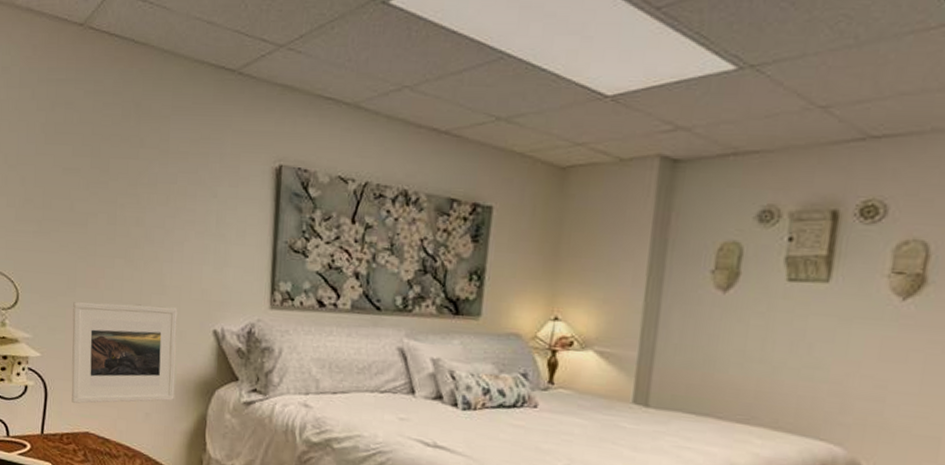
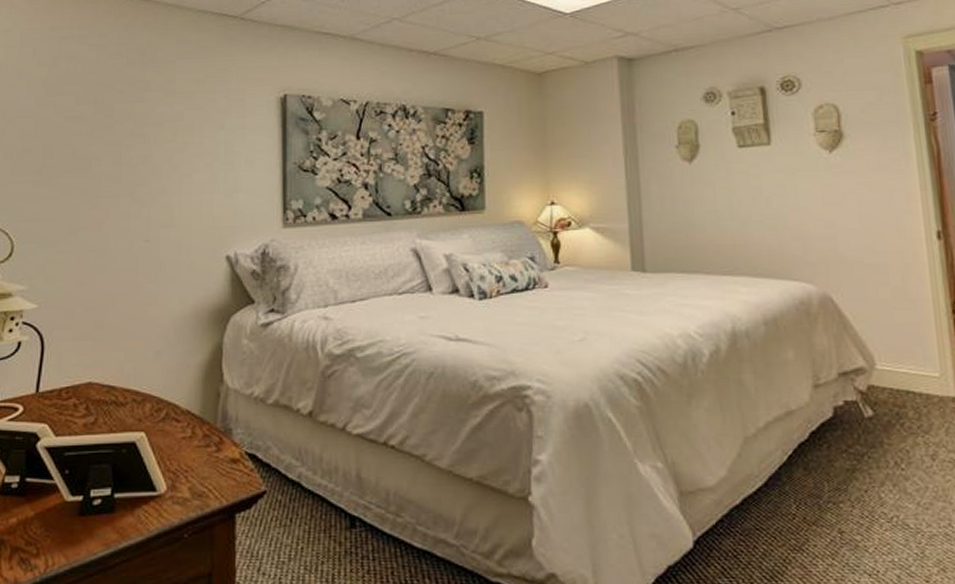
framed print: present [71,301,178,404] -> none [72,238,188,352]

